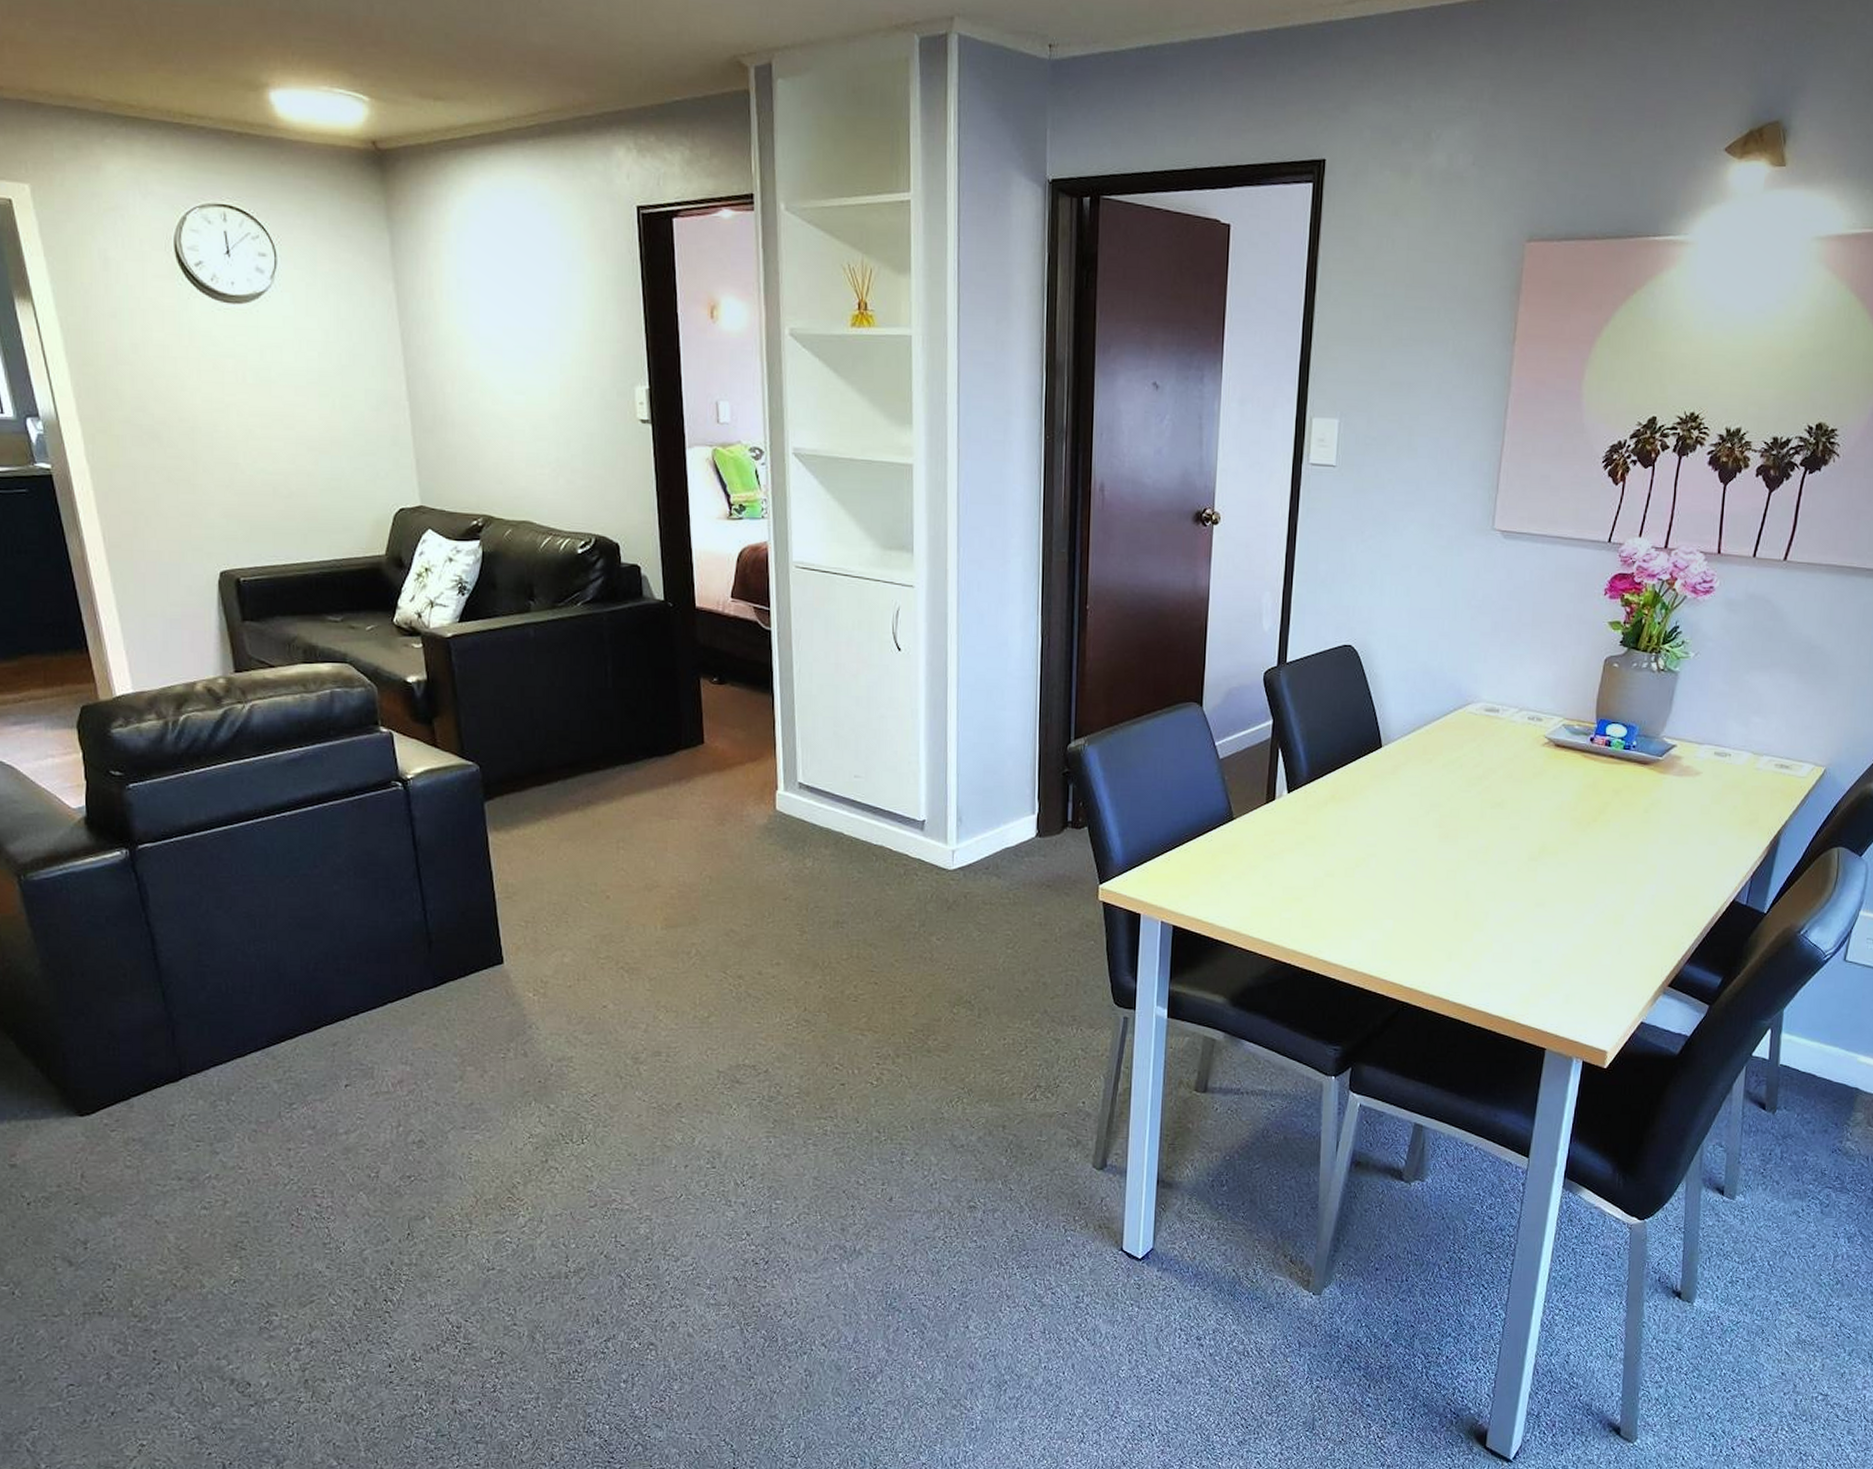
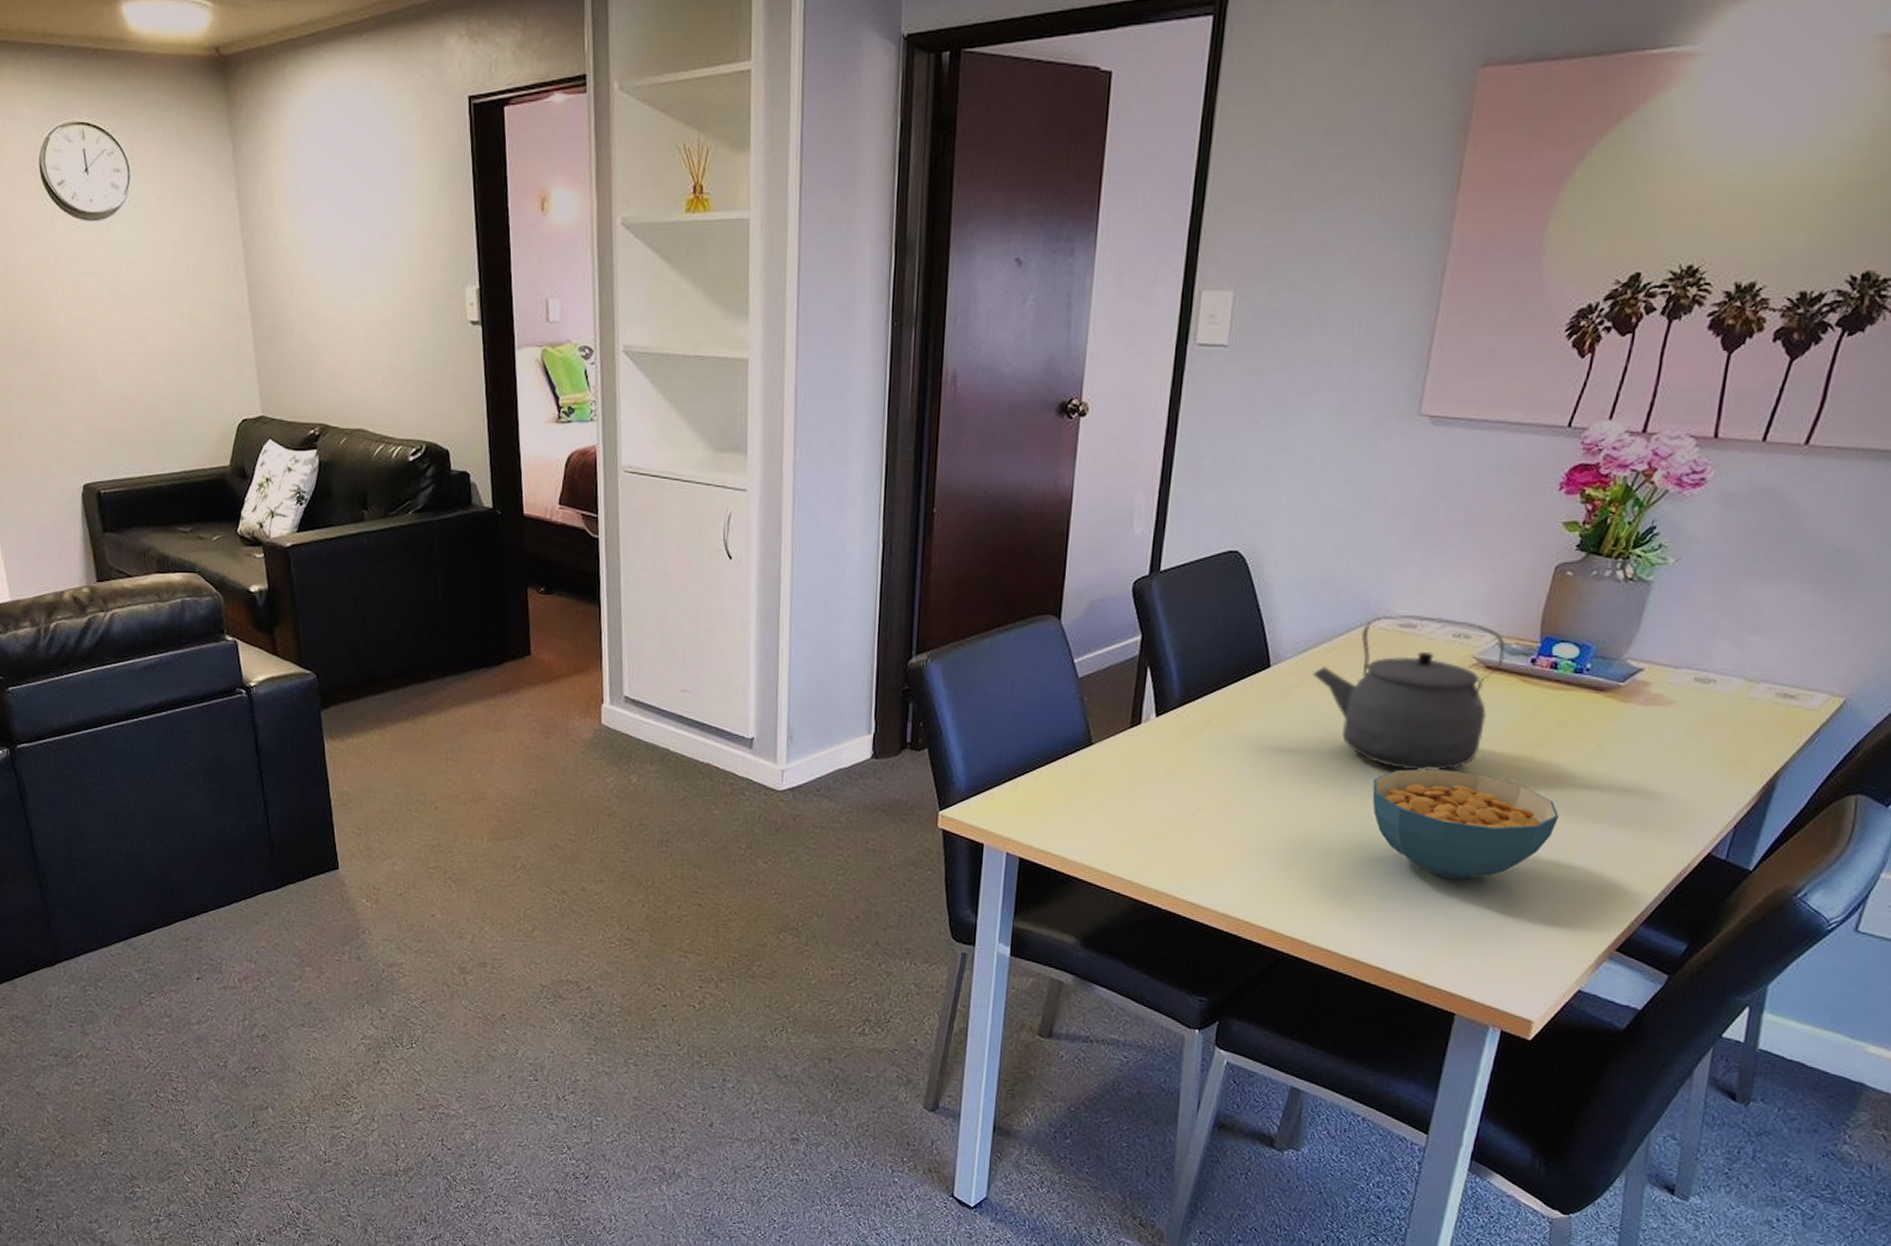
tea kettle: none [1417,701,1570,836] -> present [1313,615,1505,771]
cereal bowl: none [1470,834,1618,930] -> present [1372,768,1559,880]

